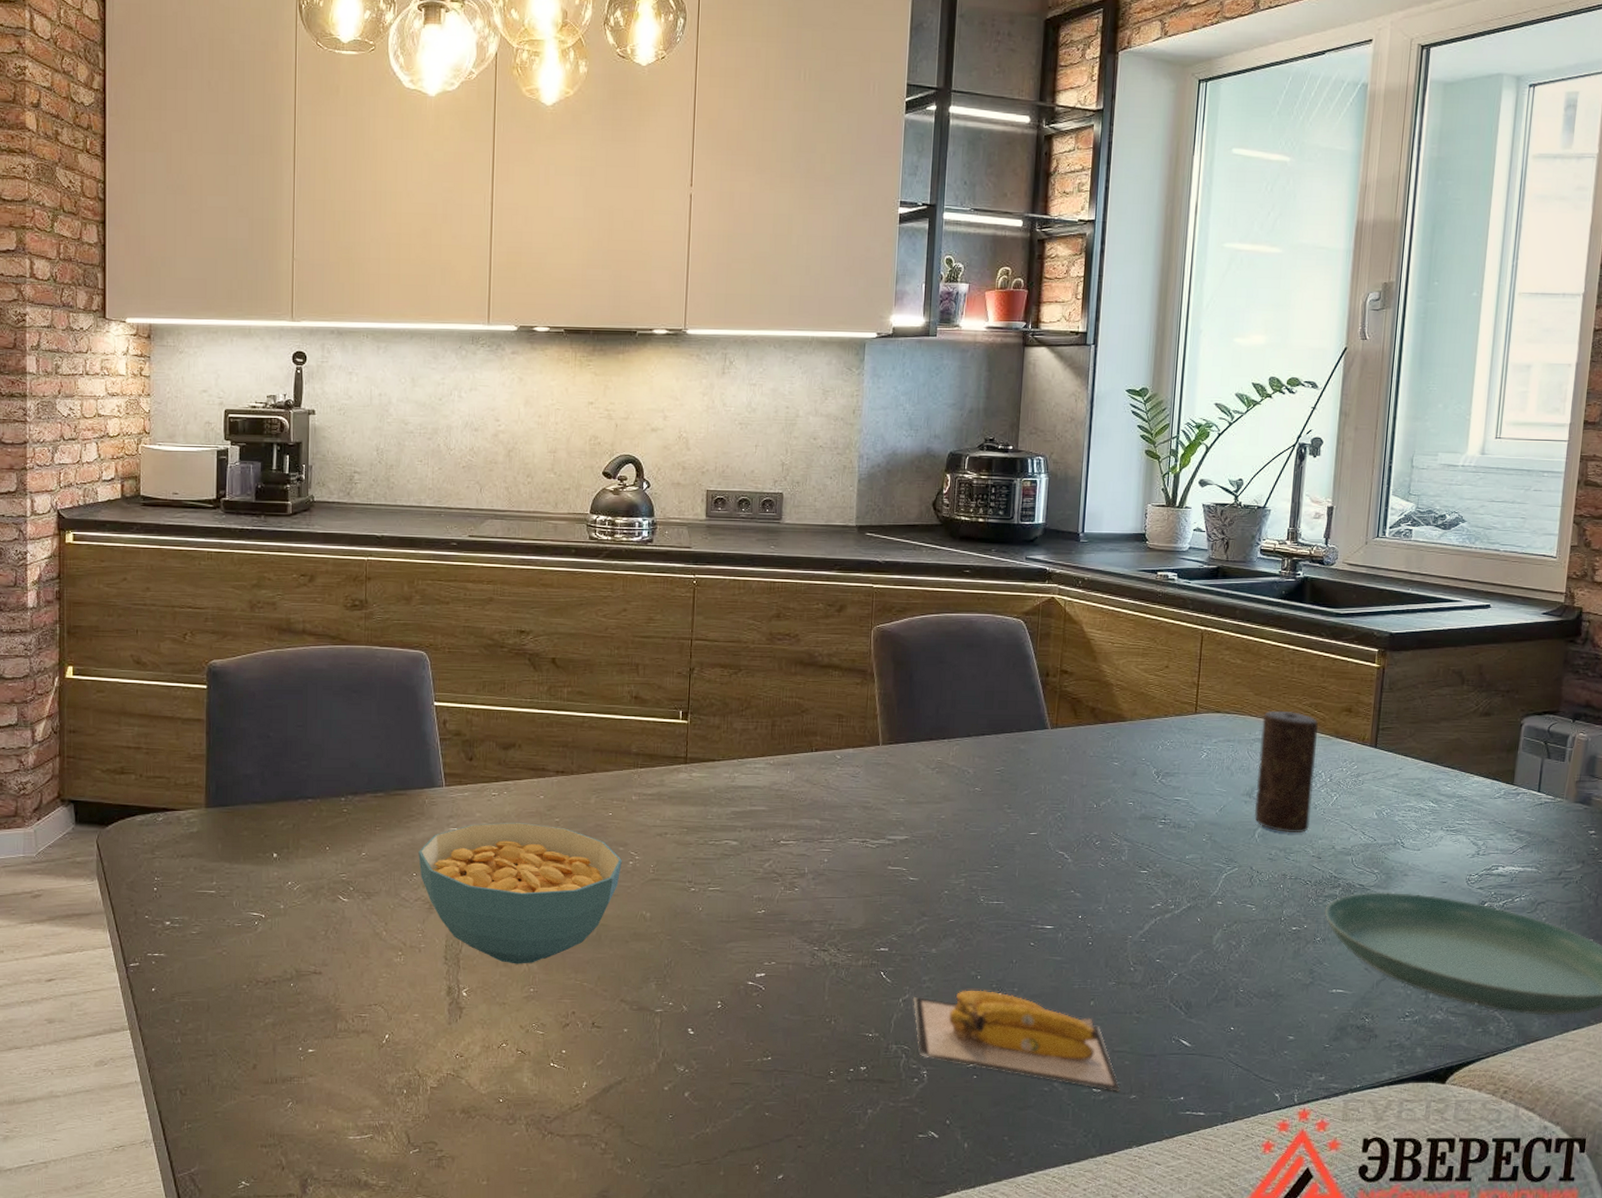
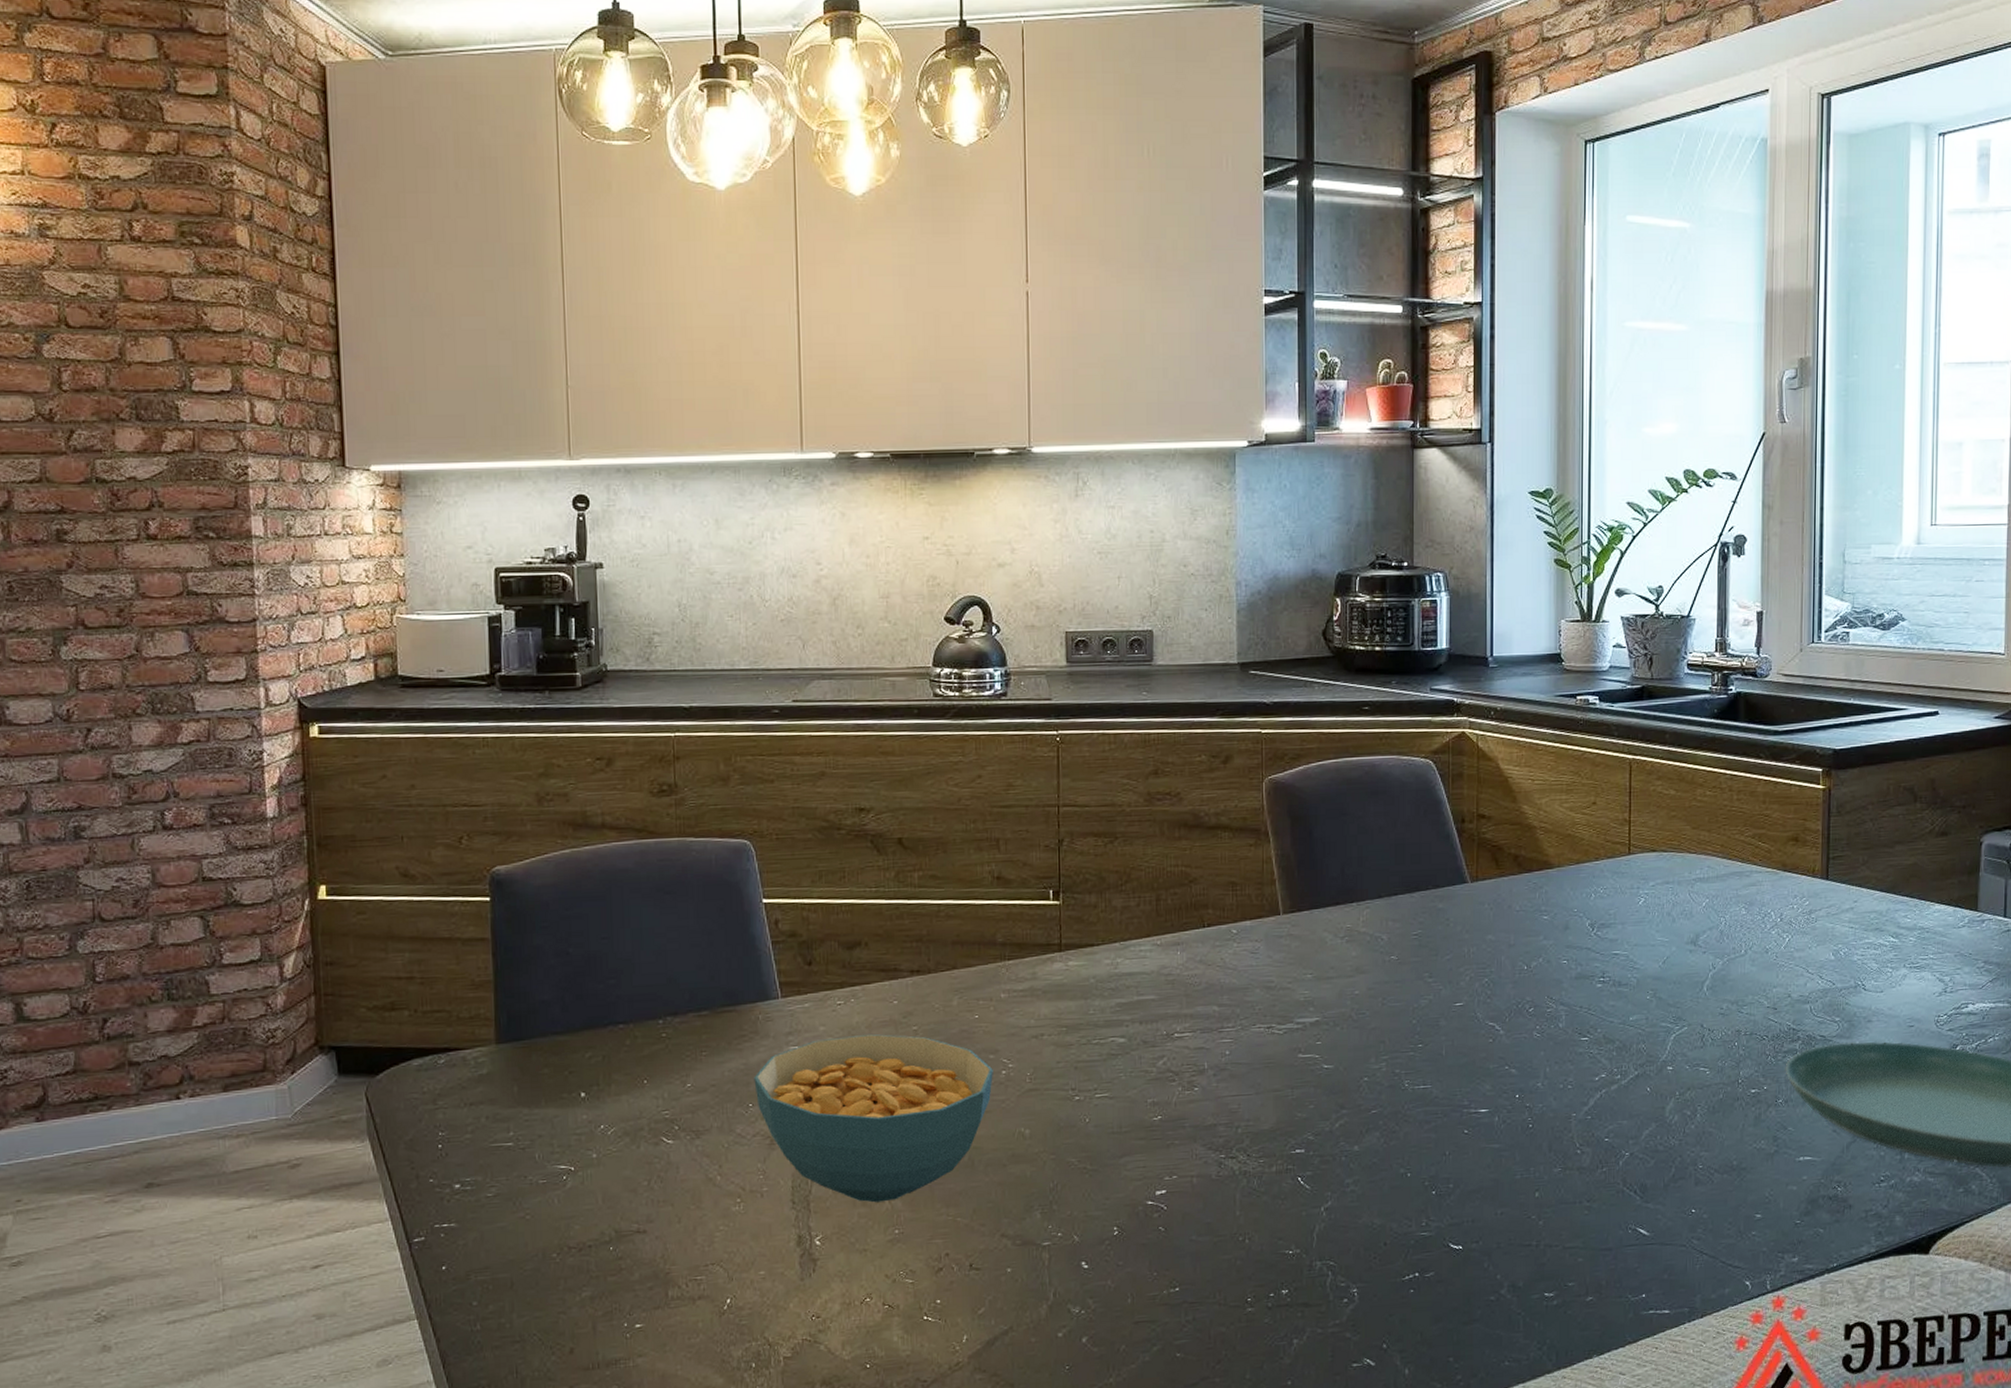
banana: present [913,990,1120,1091] -> none [1337,1189,1575,1294]
candle: present [1254,710,1318,832] -> none [1700,844,1764,983]

